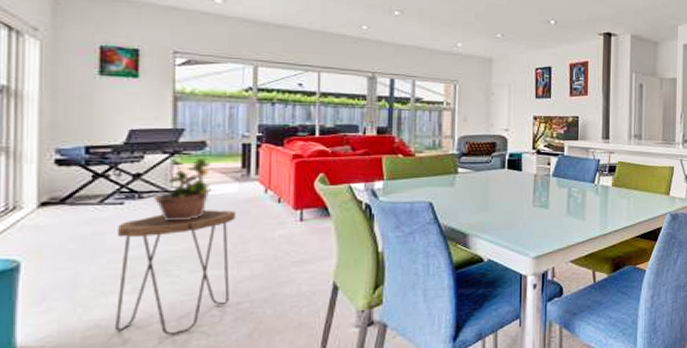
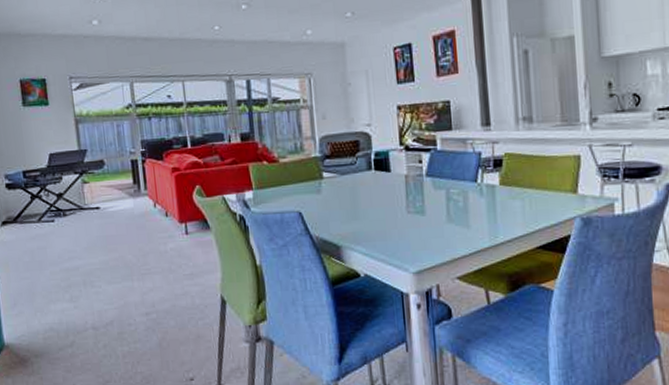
side table: present [114,210,236,336] -> none [53,225,140,340]
potted plant: present [153,157,212,221] -> none [73,176,114,236]

